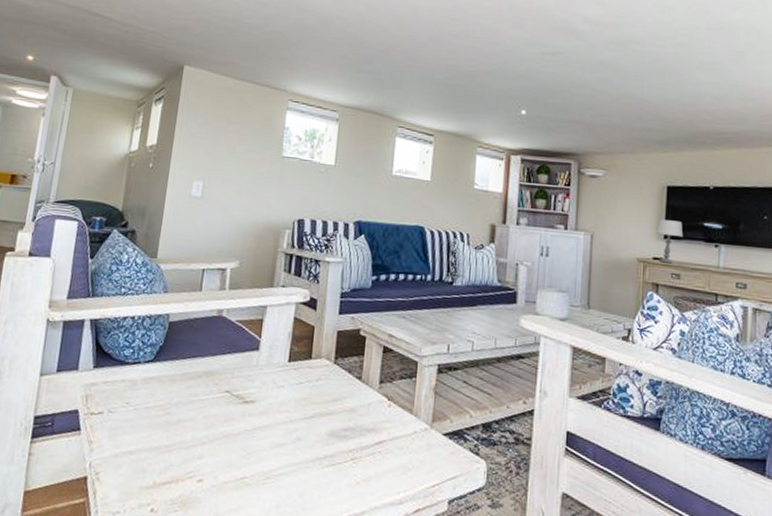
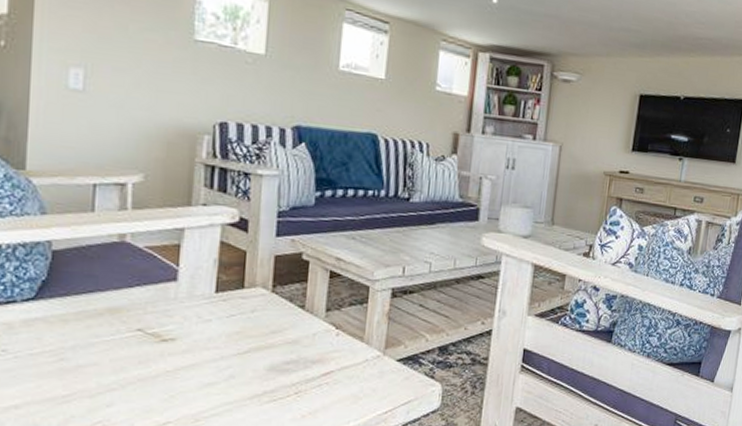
table lamp: present [655,219,684,265] -> none [624,130,651,179]

